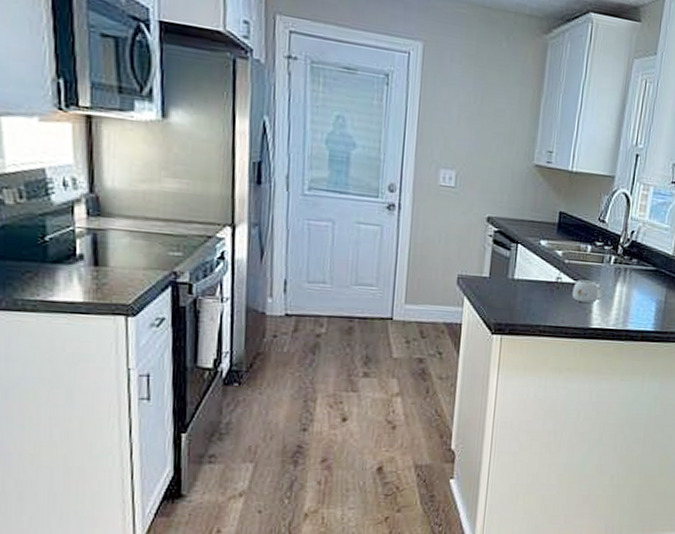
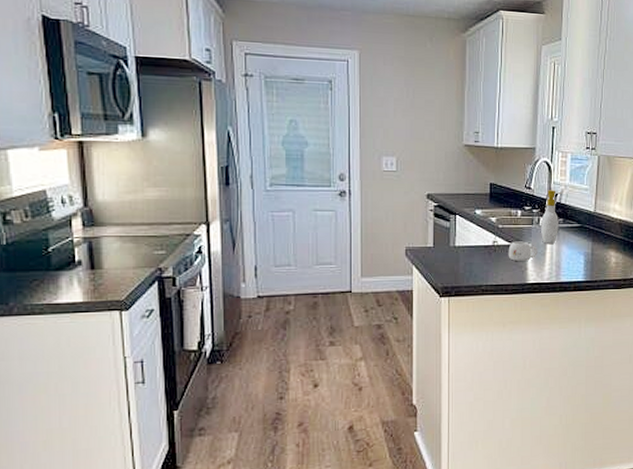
soap bottle: none [611,225,639,288] -> present [541,190,562,245]

